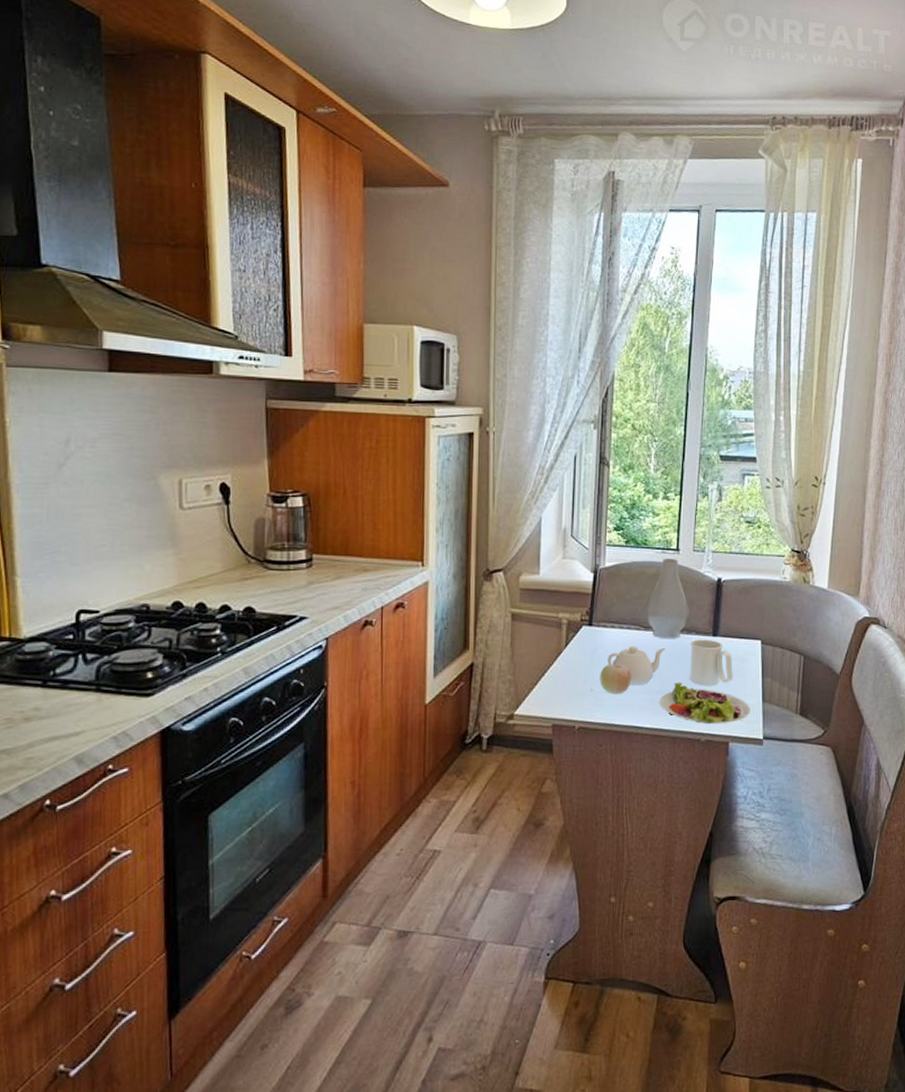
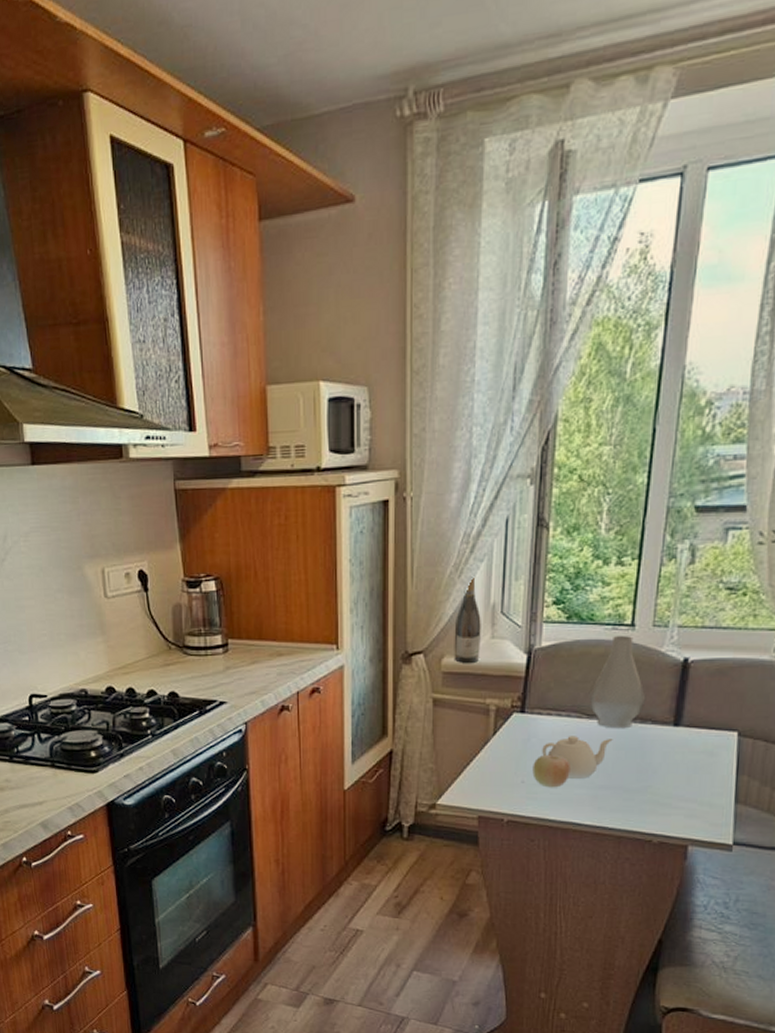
wine bottle: none [530,502,554,580] -> present [454,575,481,663]
salad plate: present [659,683,751,725] -> none [602,778,719,826]
mug: present [689,639,733,686] -> none [641,729,698,783]

